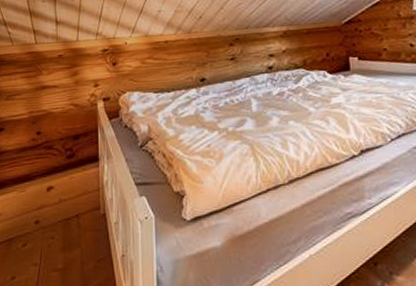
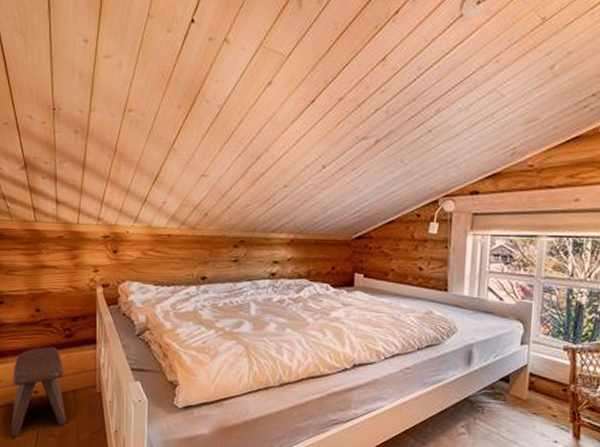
stool: none [10,170,70,277] -> present [10,347,66,437]

